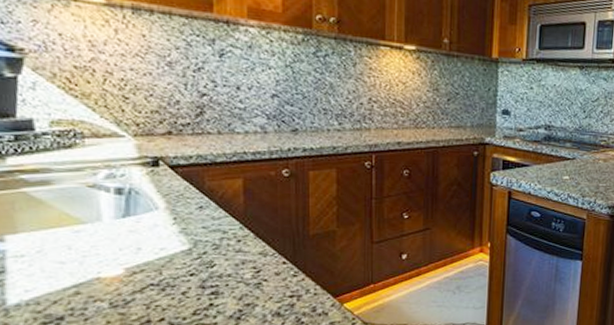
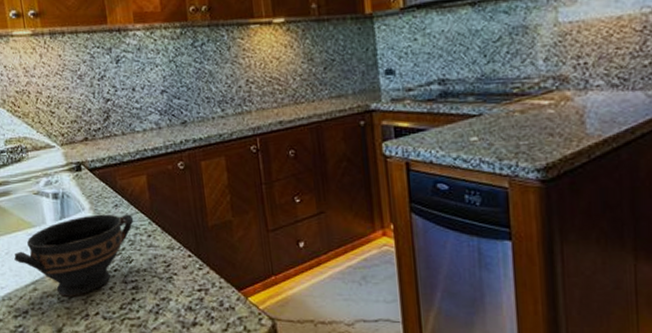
bowl: none [48,215,222,302] -> present [13,214,134,297]

